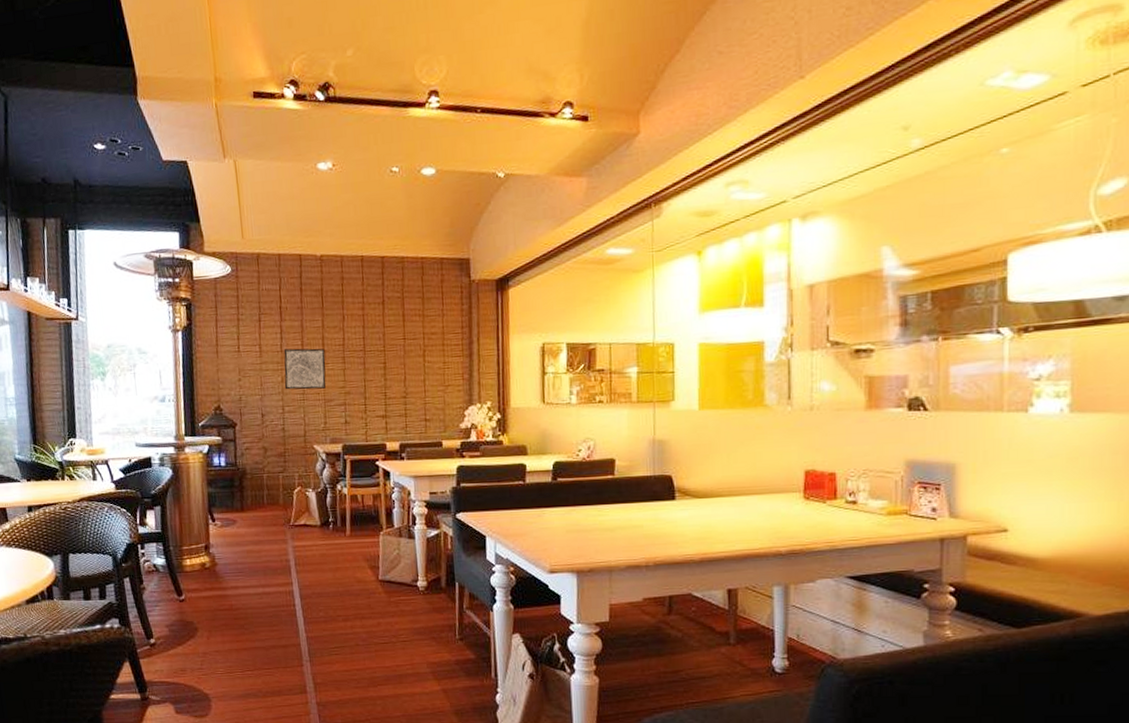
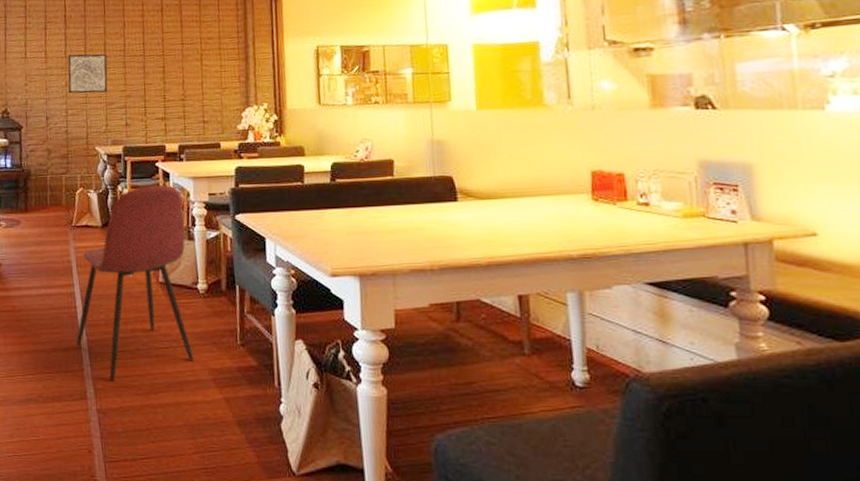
dining chair: none [295,483,413,676] -> present [76,184,194,381]

